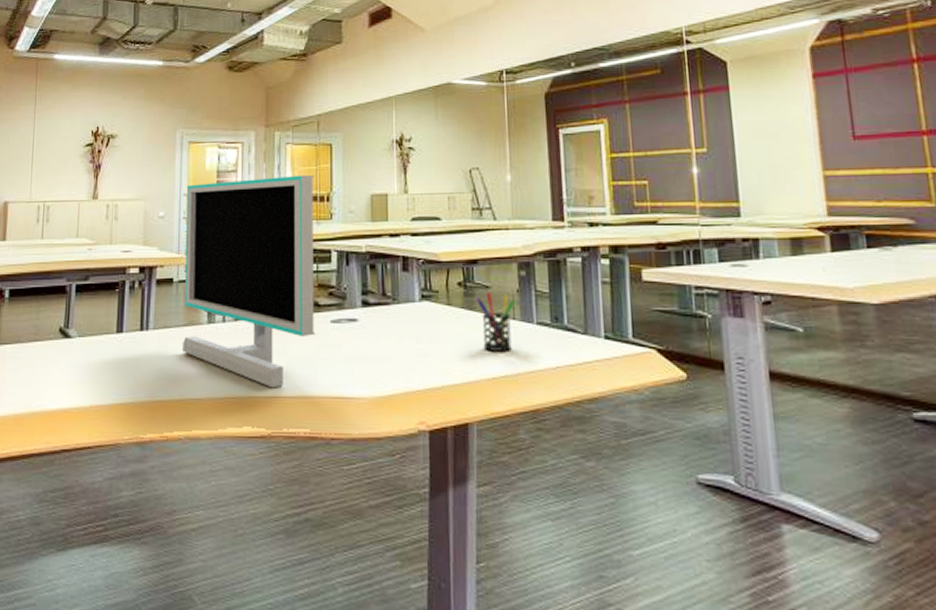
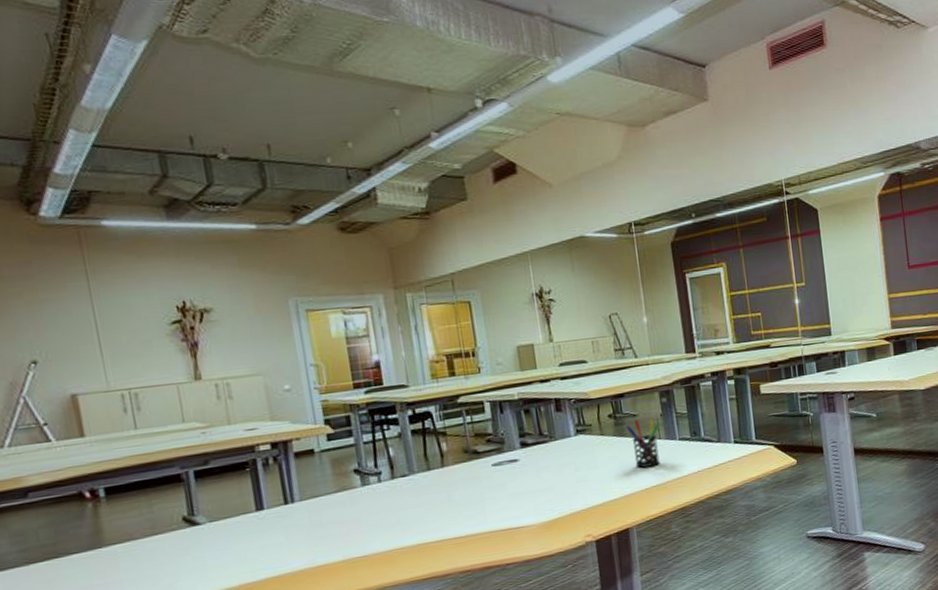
monitor: present [183,174,315,388] -> none [312,333,478,533]

